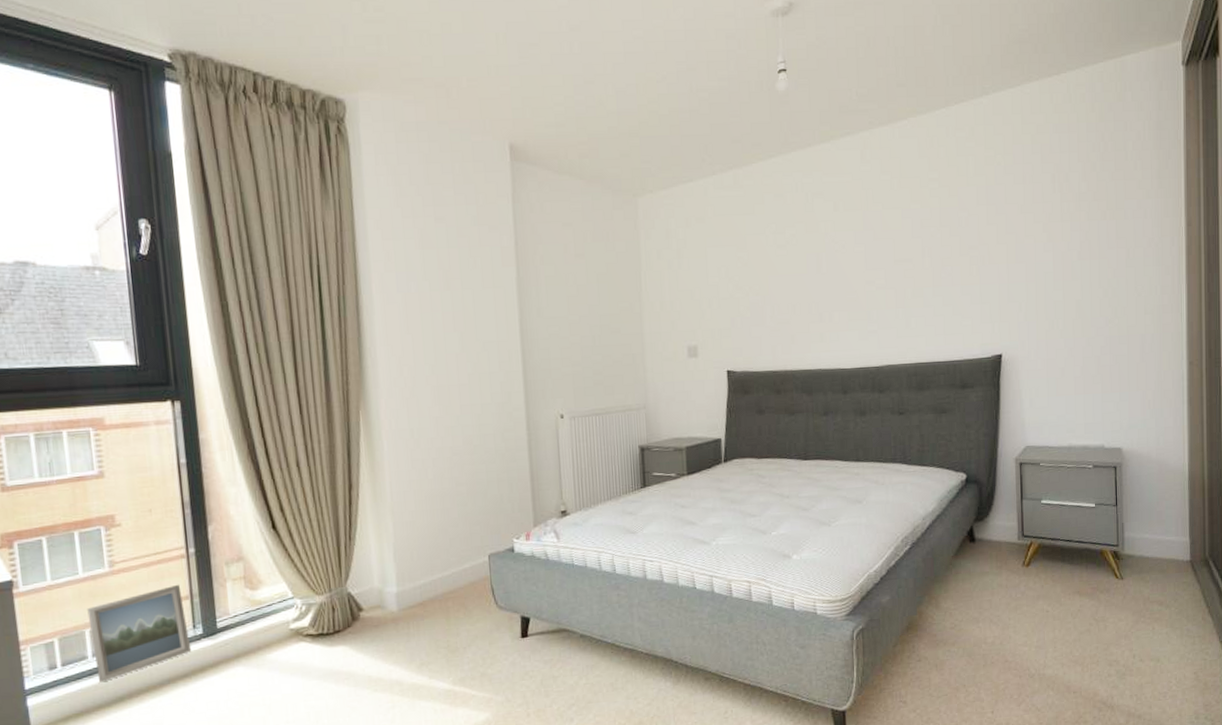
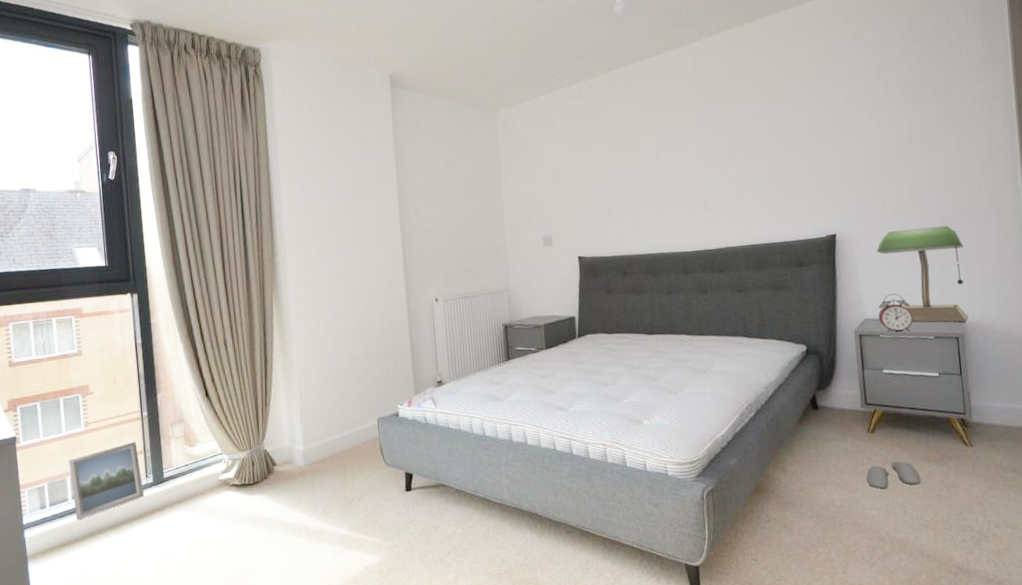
slippers: none [1019,595,1072,624] -> present [866,461,921,489]
alarm clock: none [1039,419,1075,460] -> present [878,293,914,332]
table lamp: none [1041,349,1127,452] -> present [876,225,969,323]

